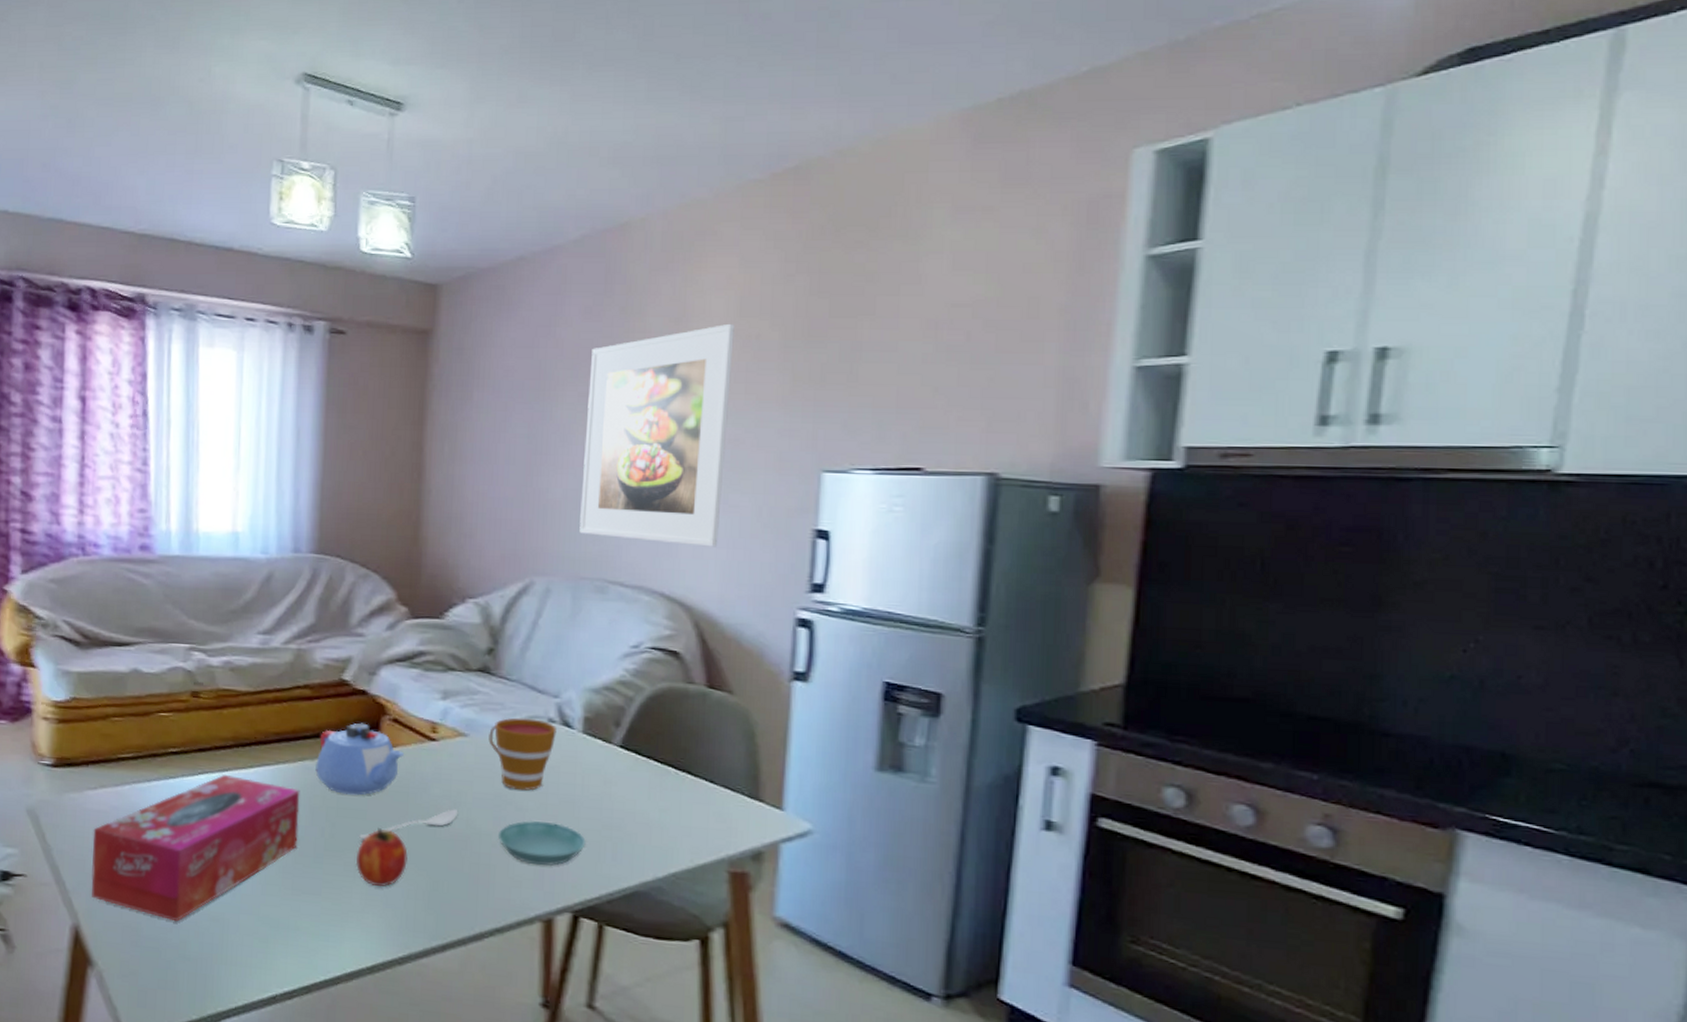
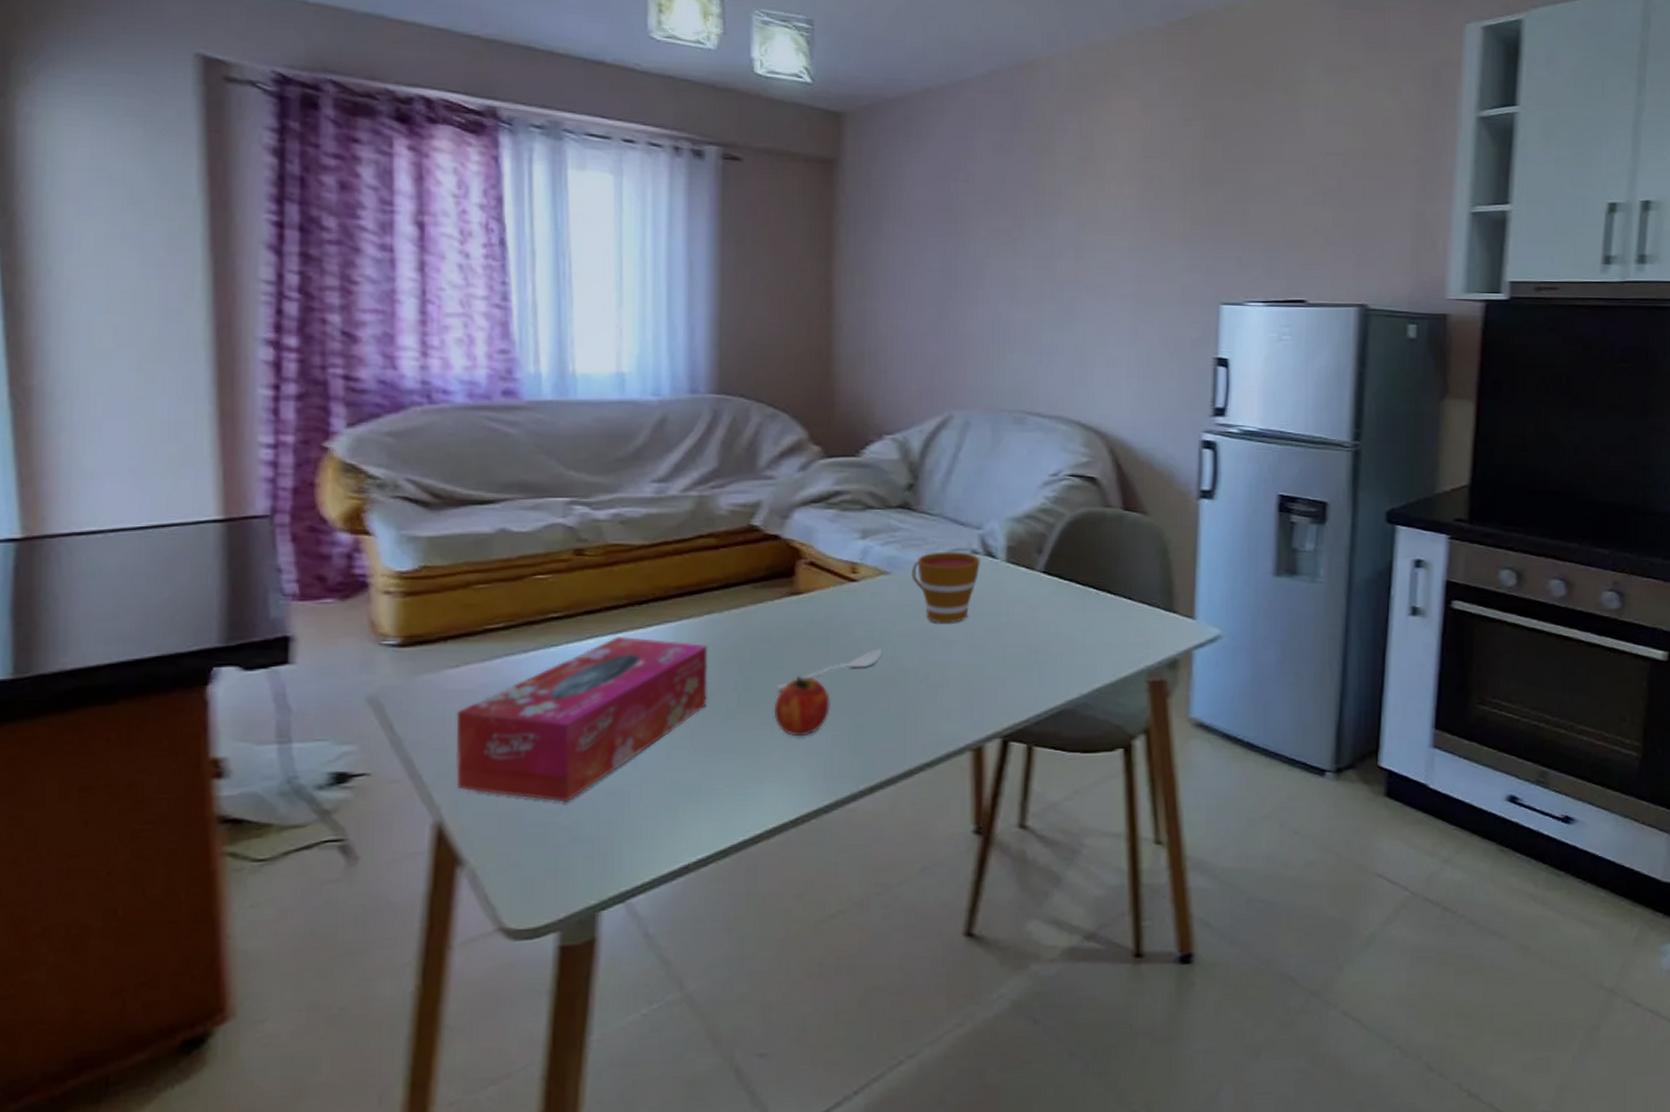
teapot: present [315,722,405,796] -> none [724,569,823,645]
saucer: present [497,821,586,866] -> none [924,652,1013,696]
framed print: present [579,323,735,547] -> none [996,163,1138,377]

